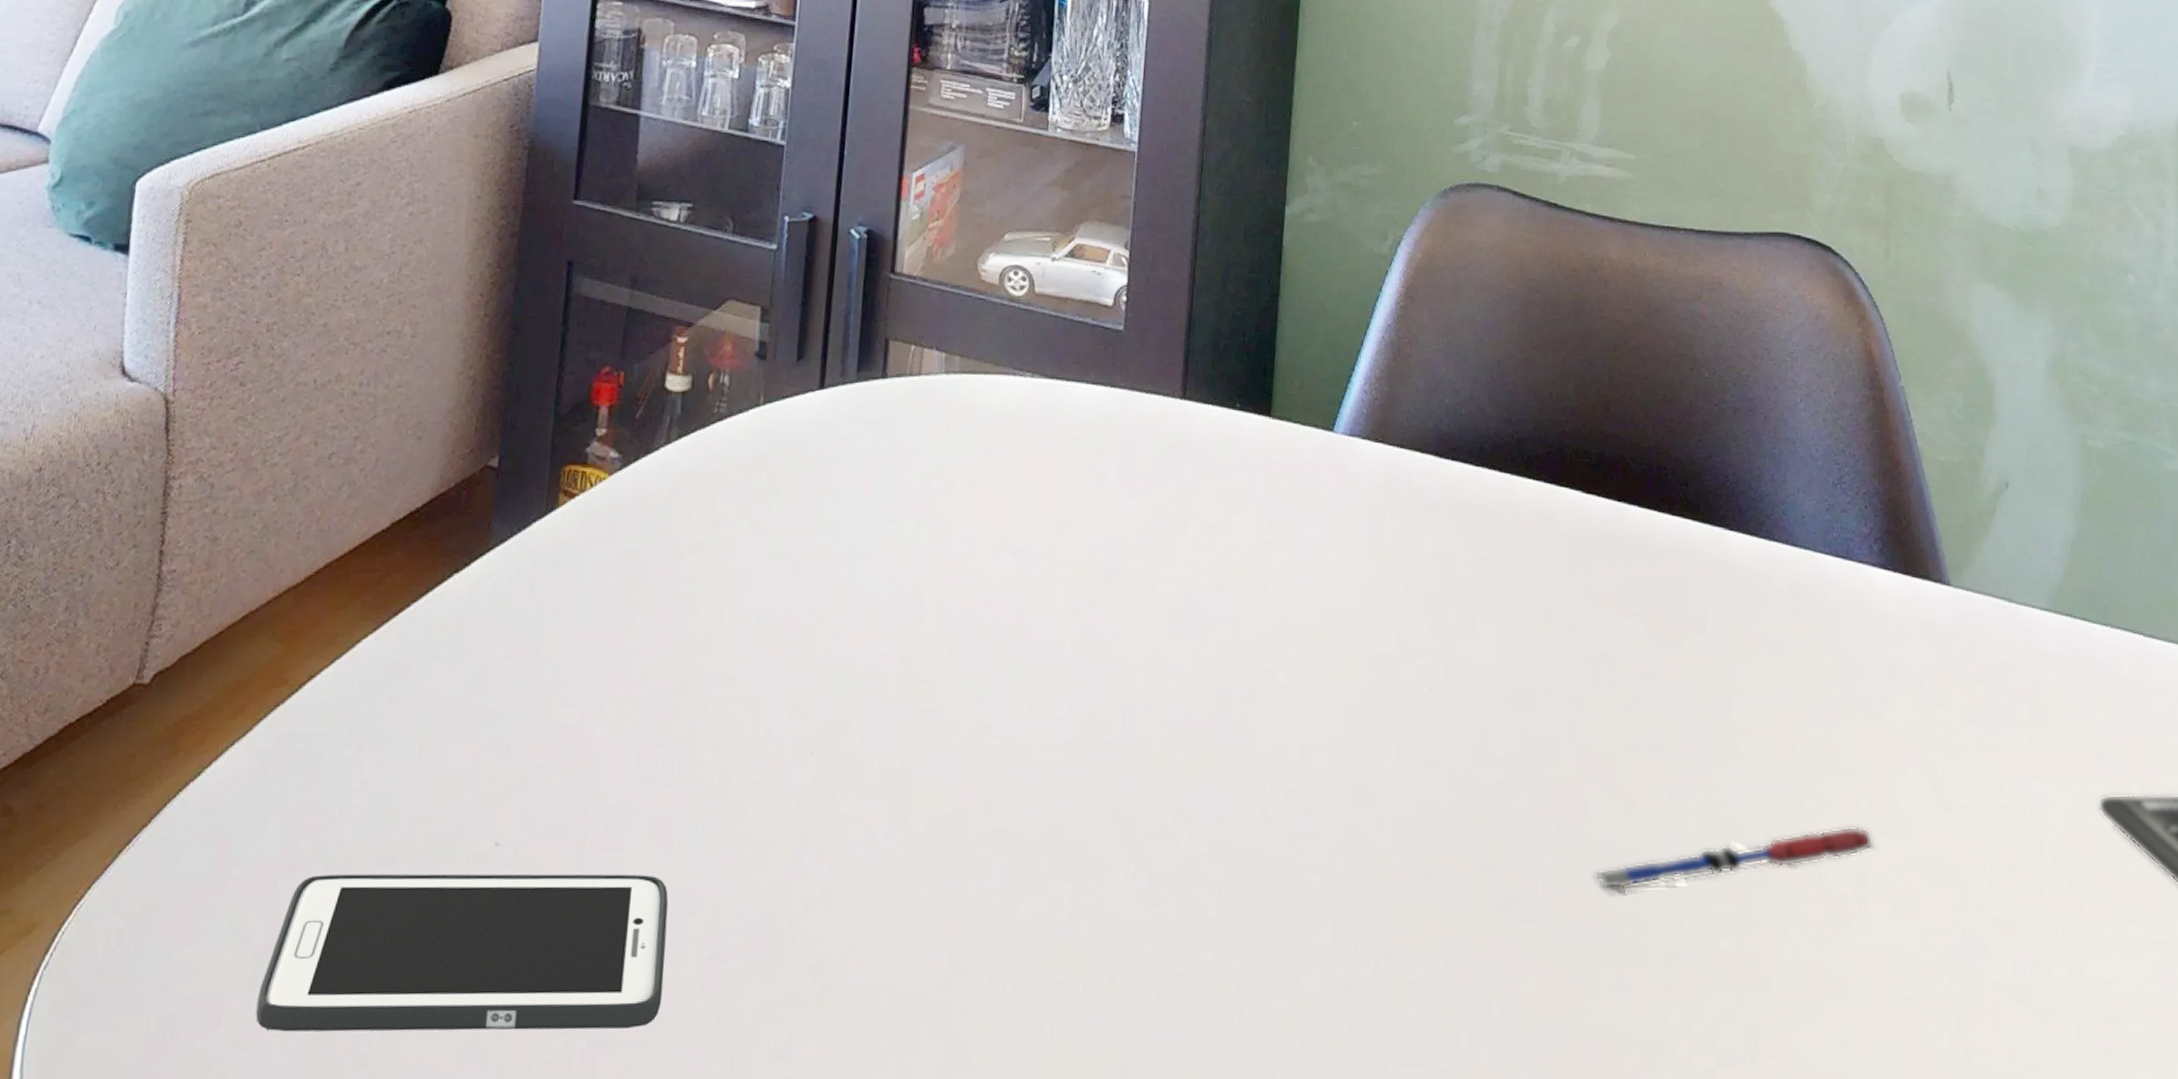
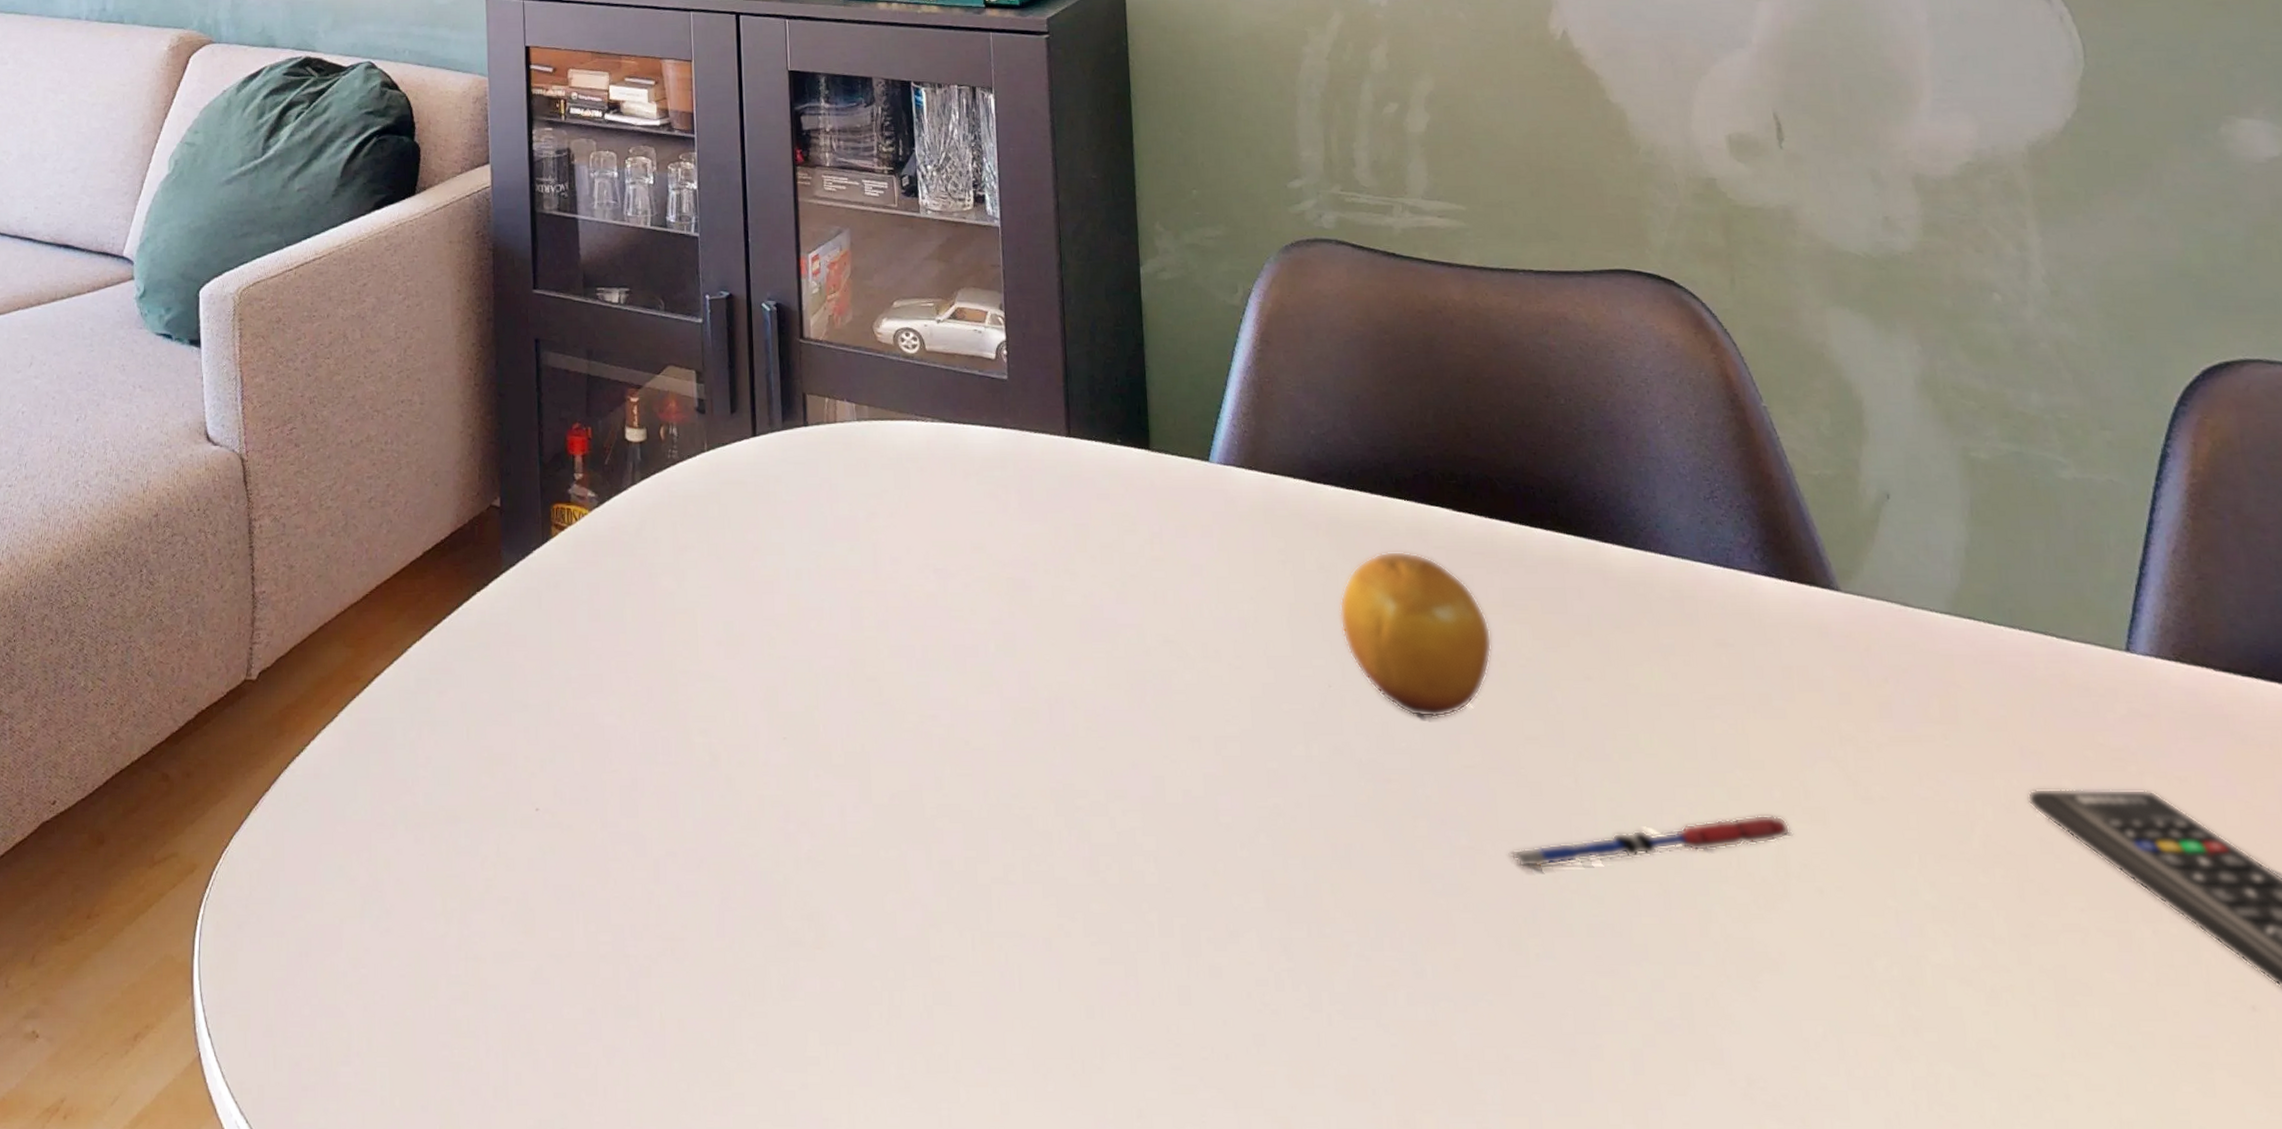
cell phone: present [256,873,669,1032] -> none [367,831,685,961]
fruit: none [1450,536,1605,725] -> present [1339,551,1492,719]

